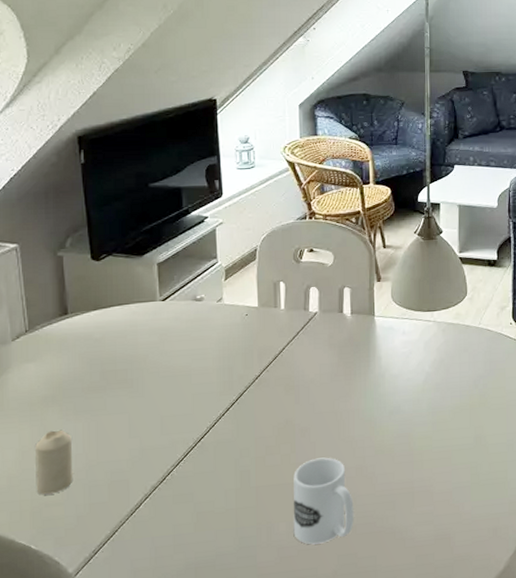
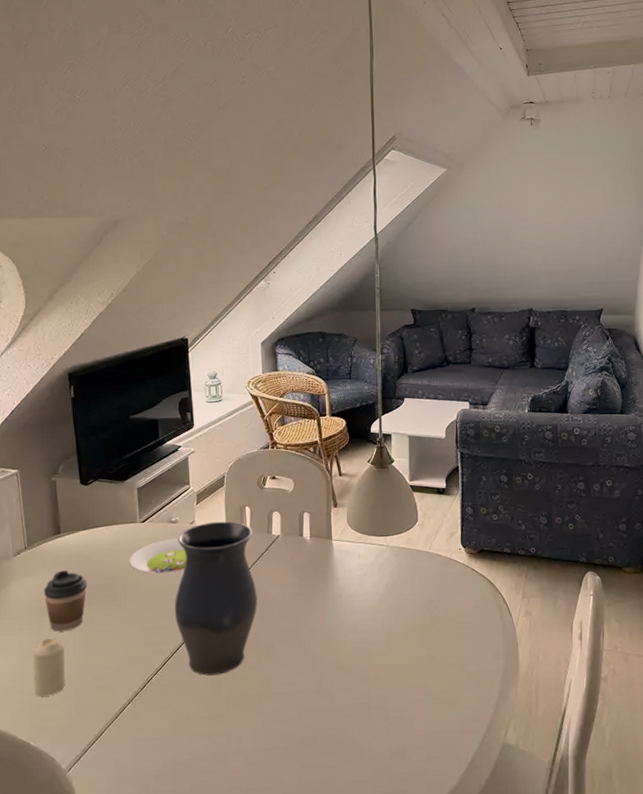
coffee cup: none [47,354,99,423] -> present [43,569,88,632]
salad plate: none [147,317,213,357] -> present [129,538,187,574]
vase: none [198,298,292,465] -> present [174,521,257,676]
mug: present [293,457,354,545] -> none [259,671,315,753]

